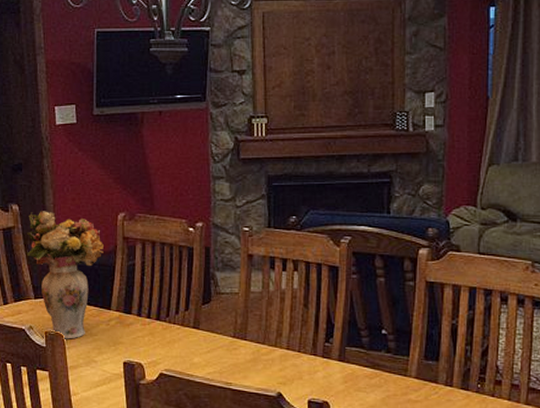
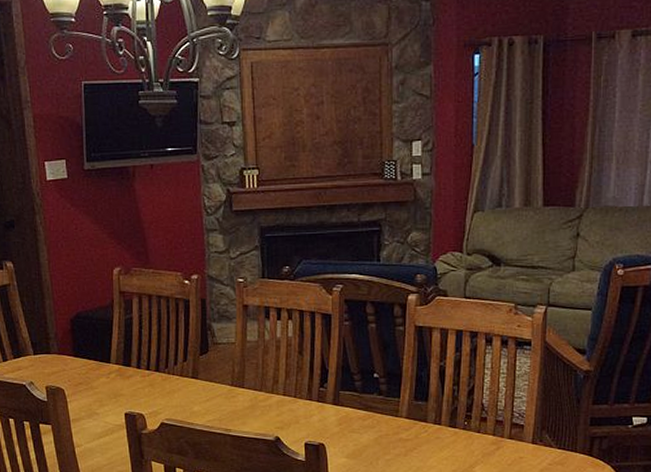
flower arrangement: present [26,211,104,339] -> none [23,267,101,393]

